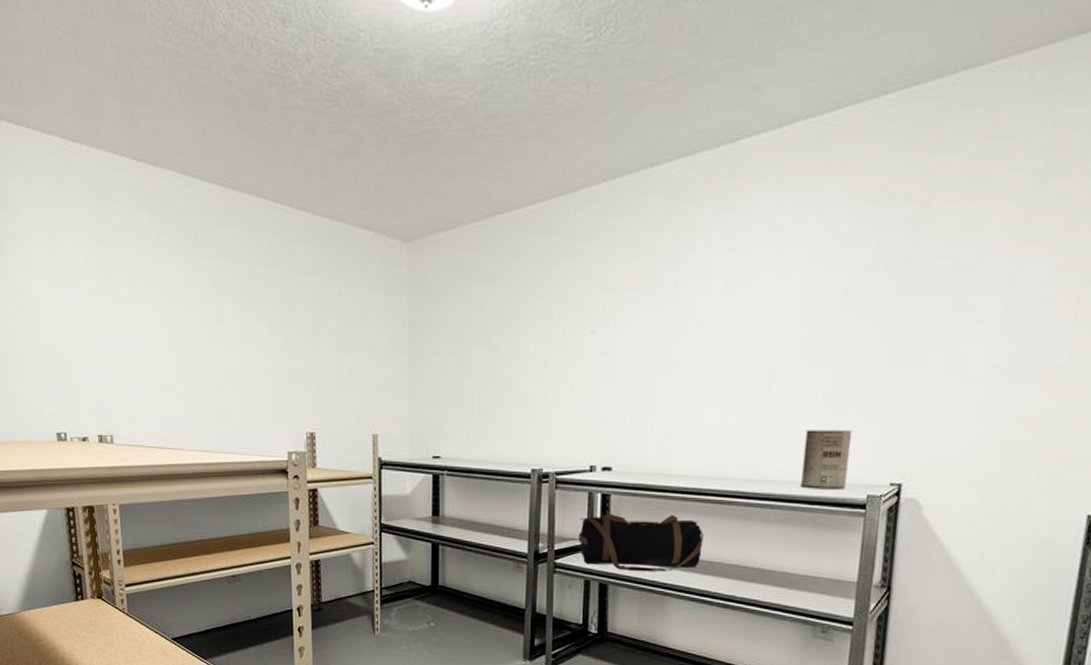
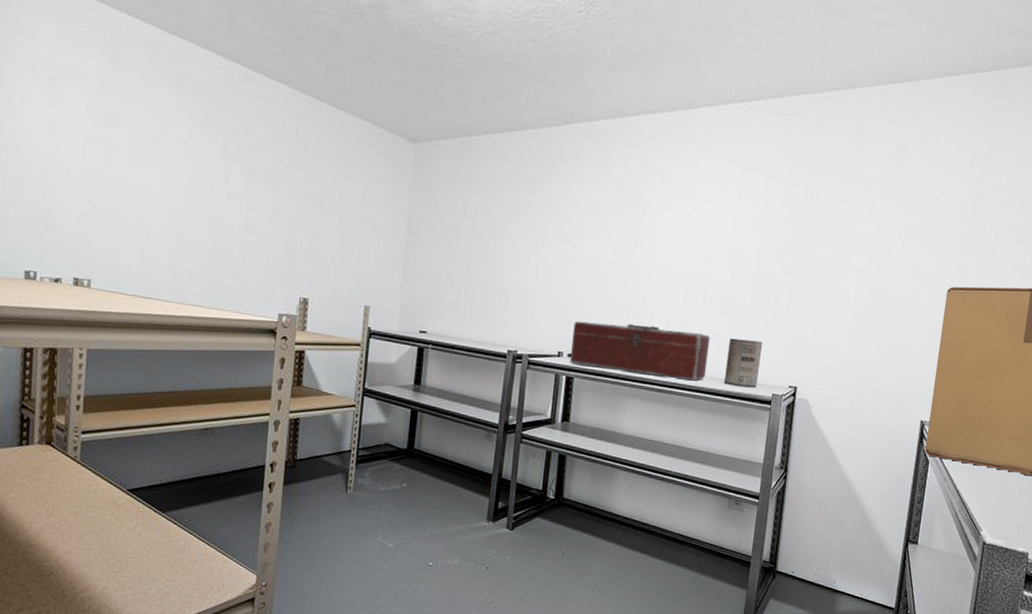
duffel bag: present [578,513,703,571] -> none [543,393,647,447]
toolbox: none [605,425,780,487] -> present [570,321,711,381]

